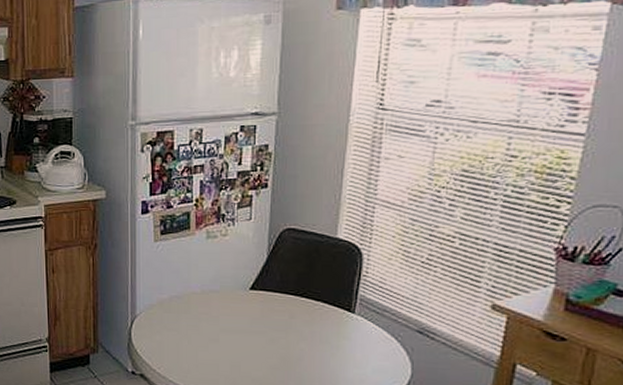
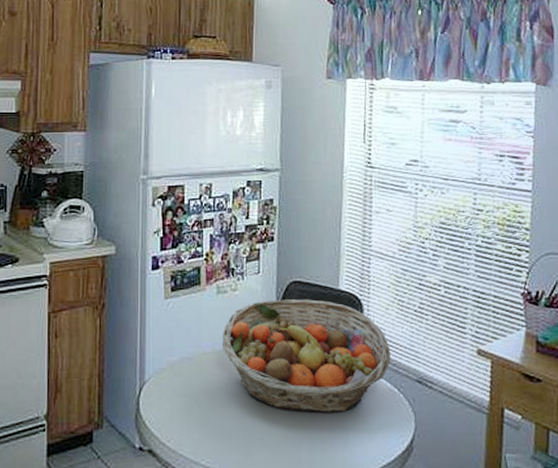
fruit basket: none [210,246,390,355] -> present [221,299,391,413]

